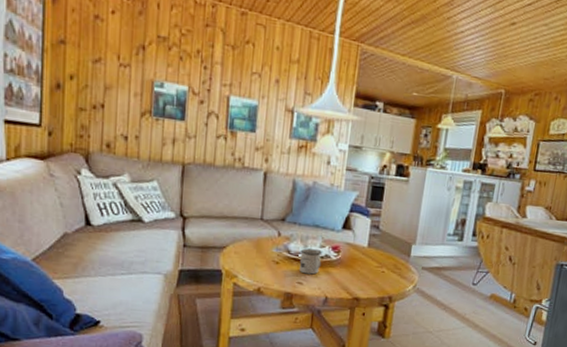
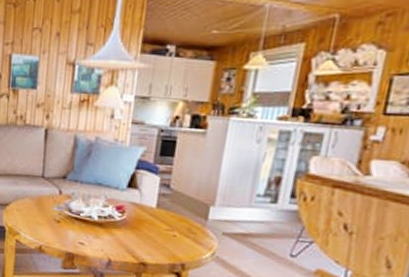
mug: present [299,248,322,275] -> none [80,207,105,236]

